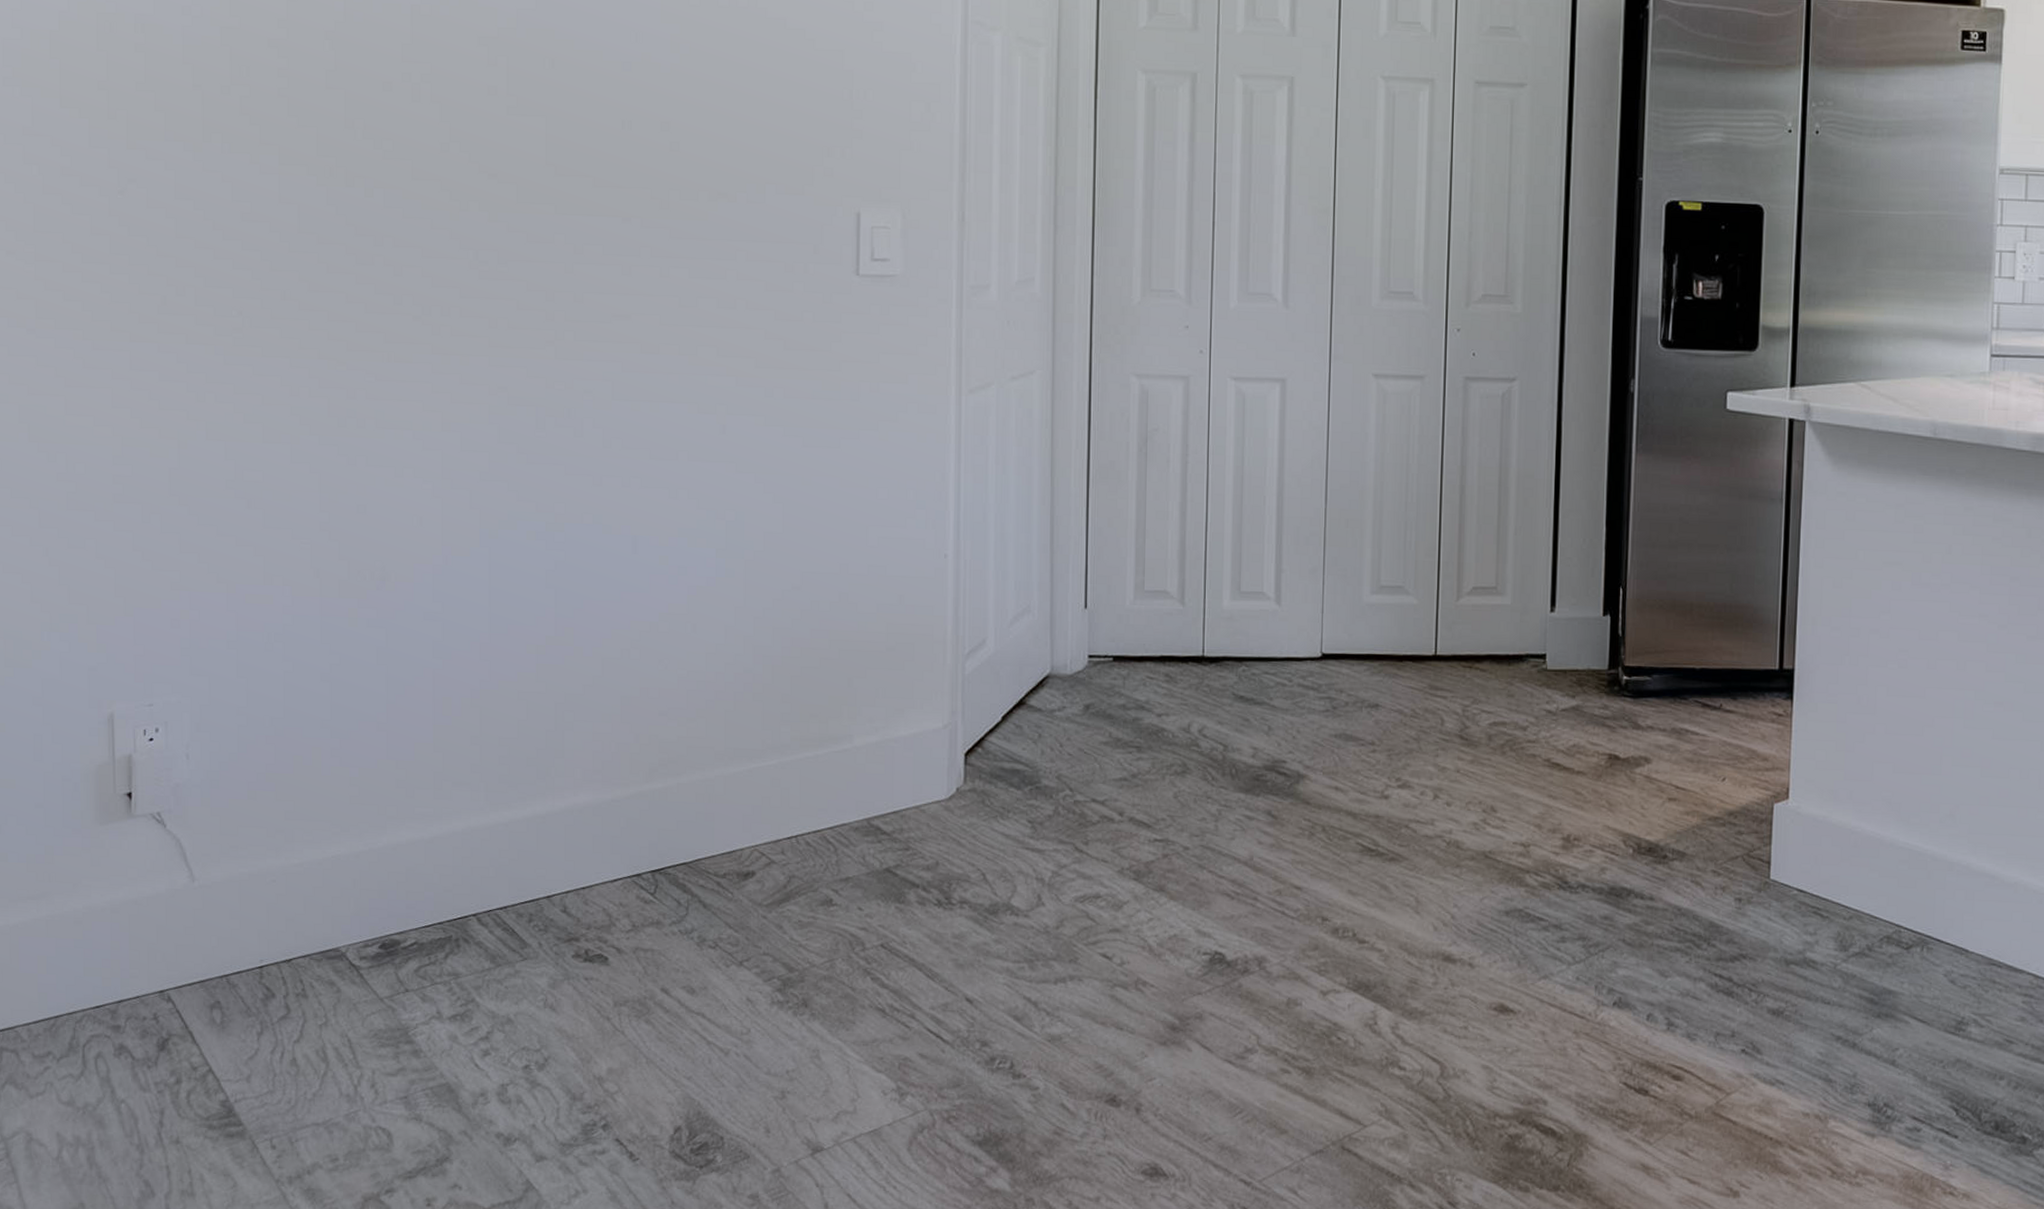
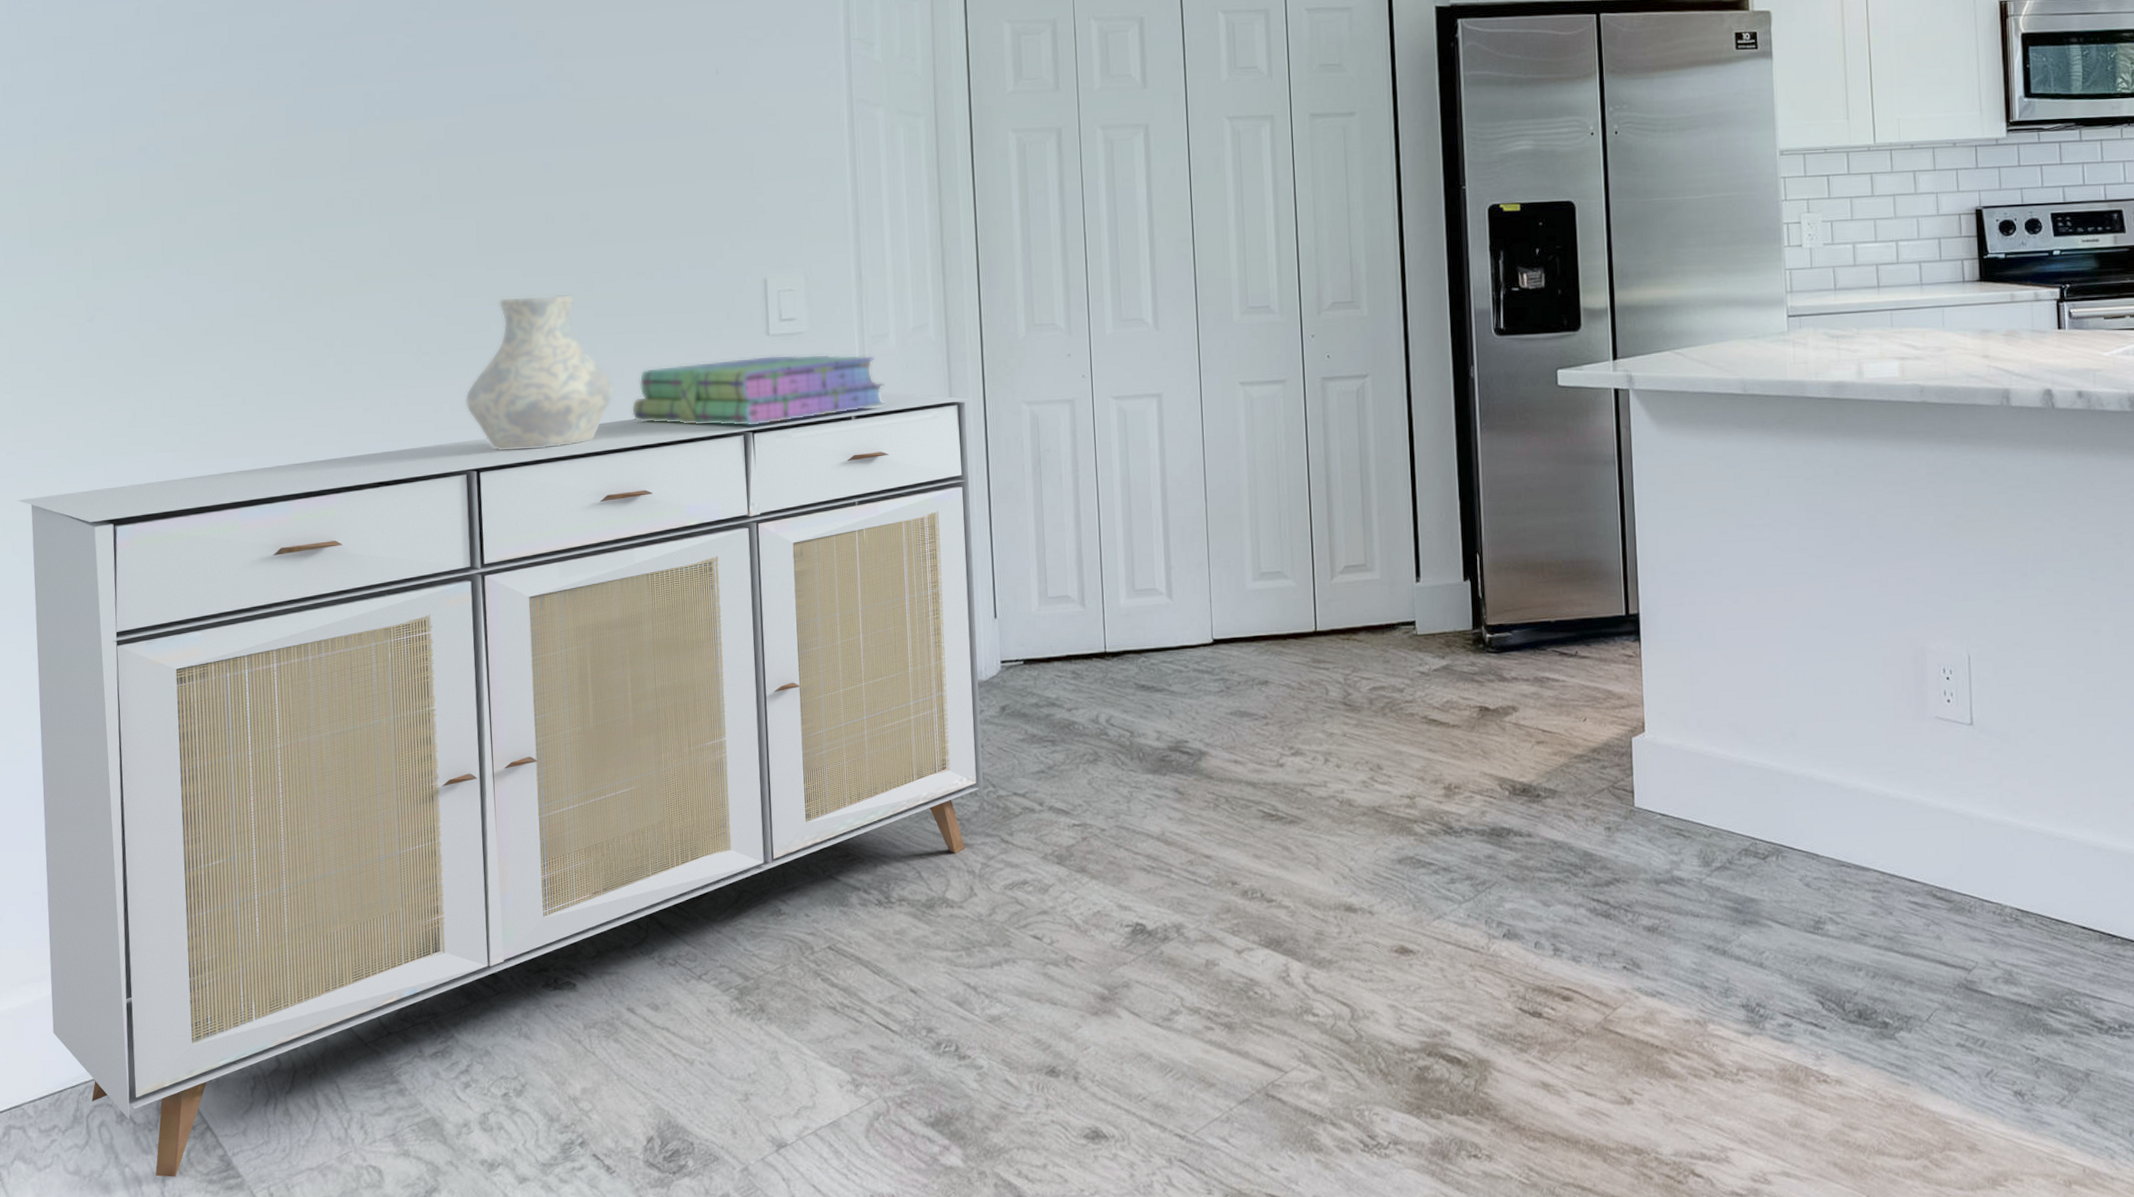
sideboard: none [35,348,1075,1119] -> present [17,391,984,1177]
vase: none [523,207,686,377] -> present [465,294,614,450]
stack of books: none [704,297,982,372] -> present [631,354,886,424]

